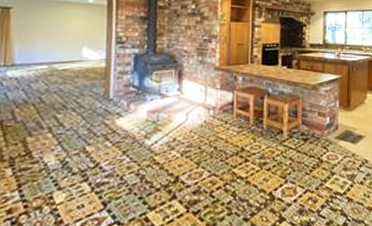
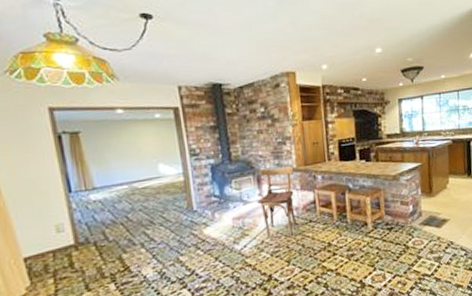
chair: none [175,63,217,137] -> present [257,166,297,239]

